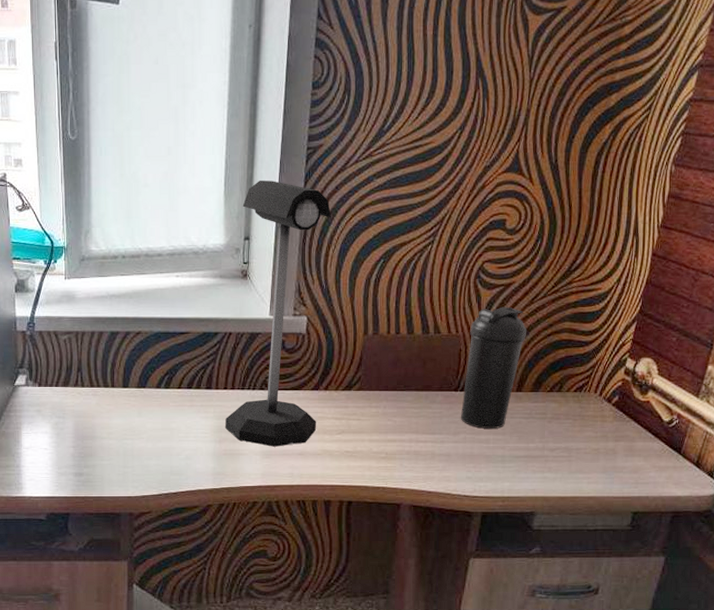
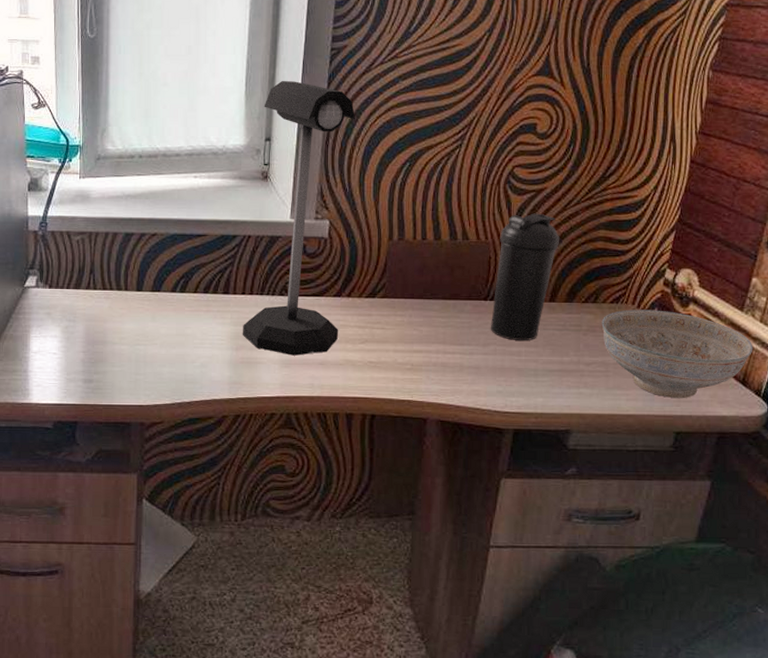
decorative bowl: none [565,397,708,481] -> present [601,309,753,399]

